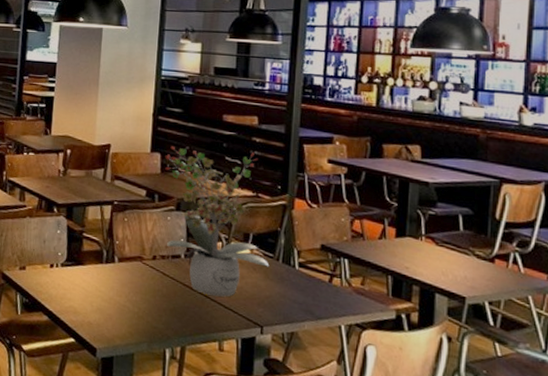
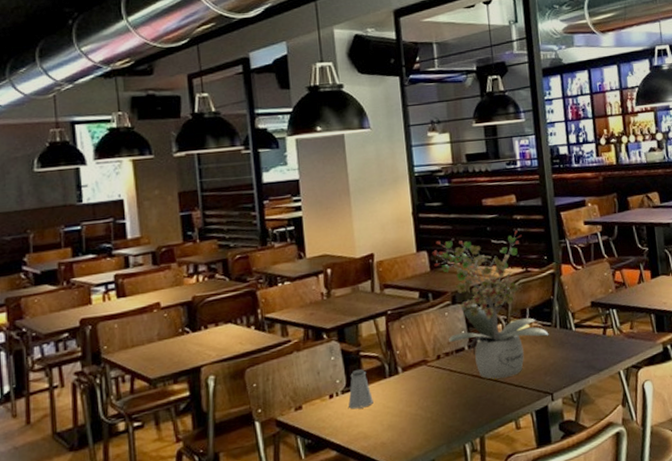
saltshaker: none [65,248,88,285] -> present [348,369,373,410]

